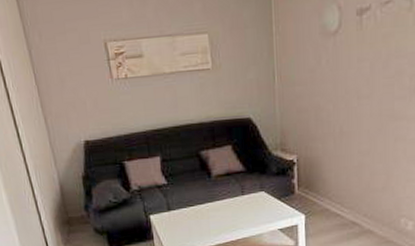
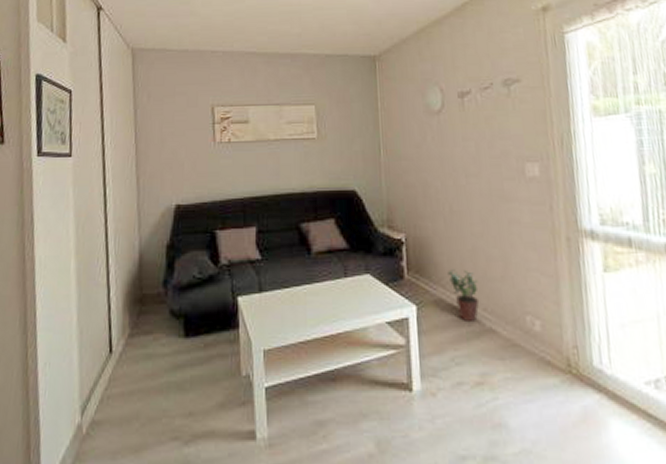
potted plant: none [334,183,361,226] -> present [447,269,480,323]

